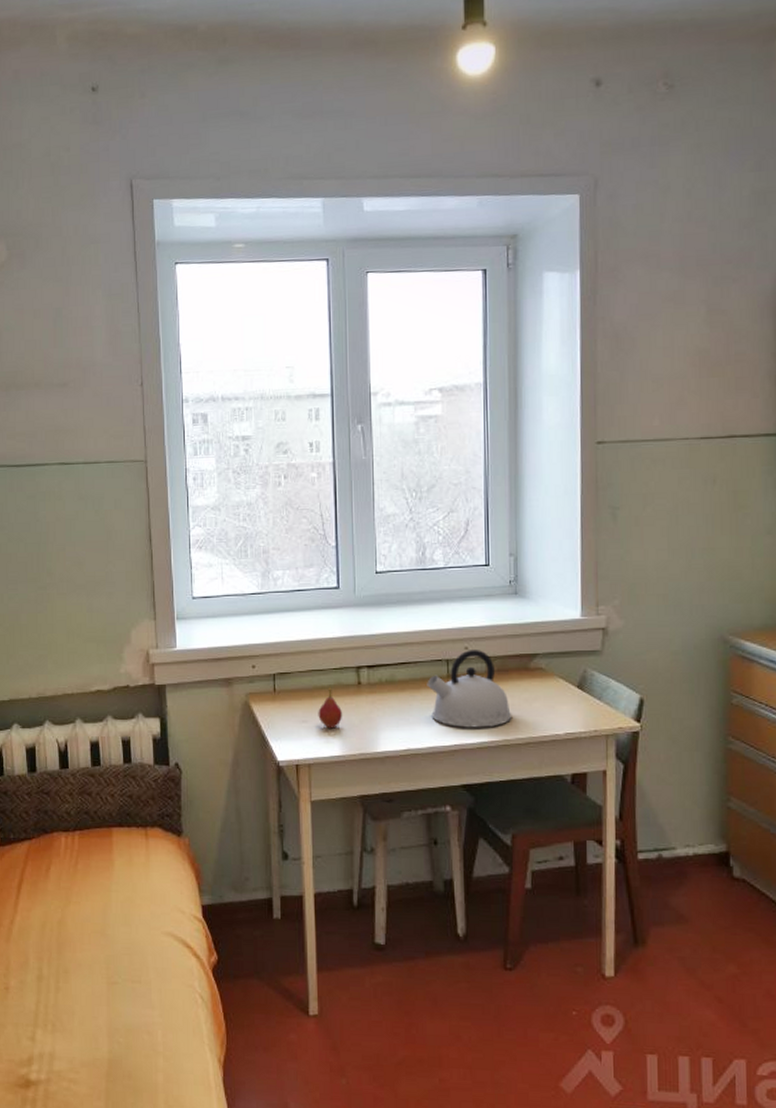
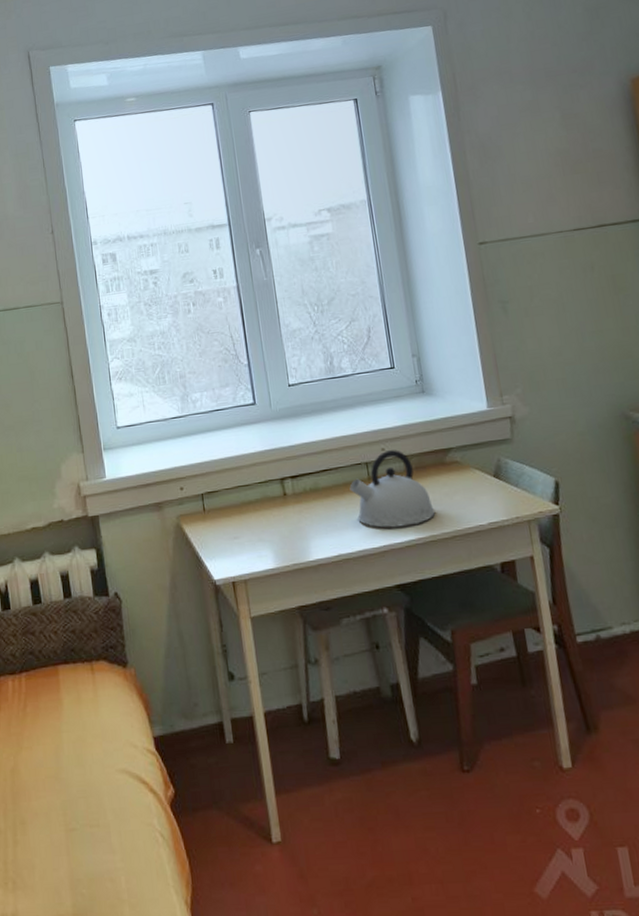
fruit: present [318,687,343,729] -> none [248,501,273,542]

